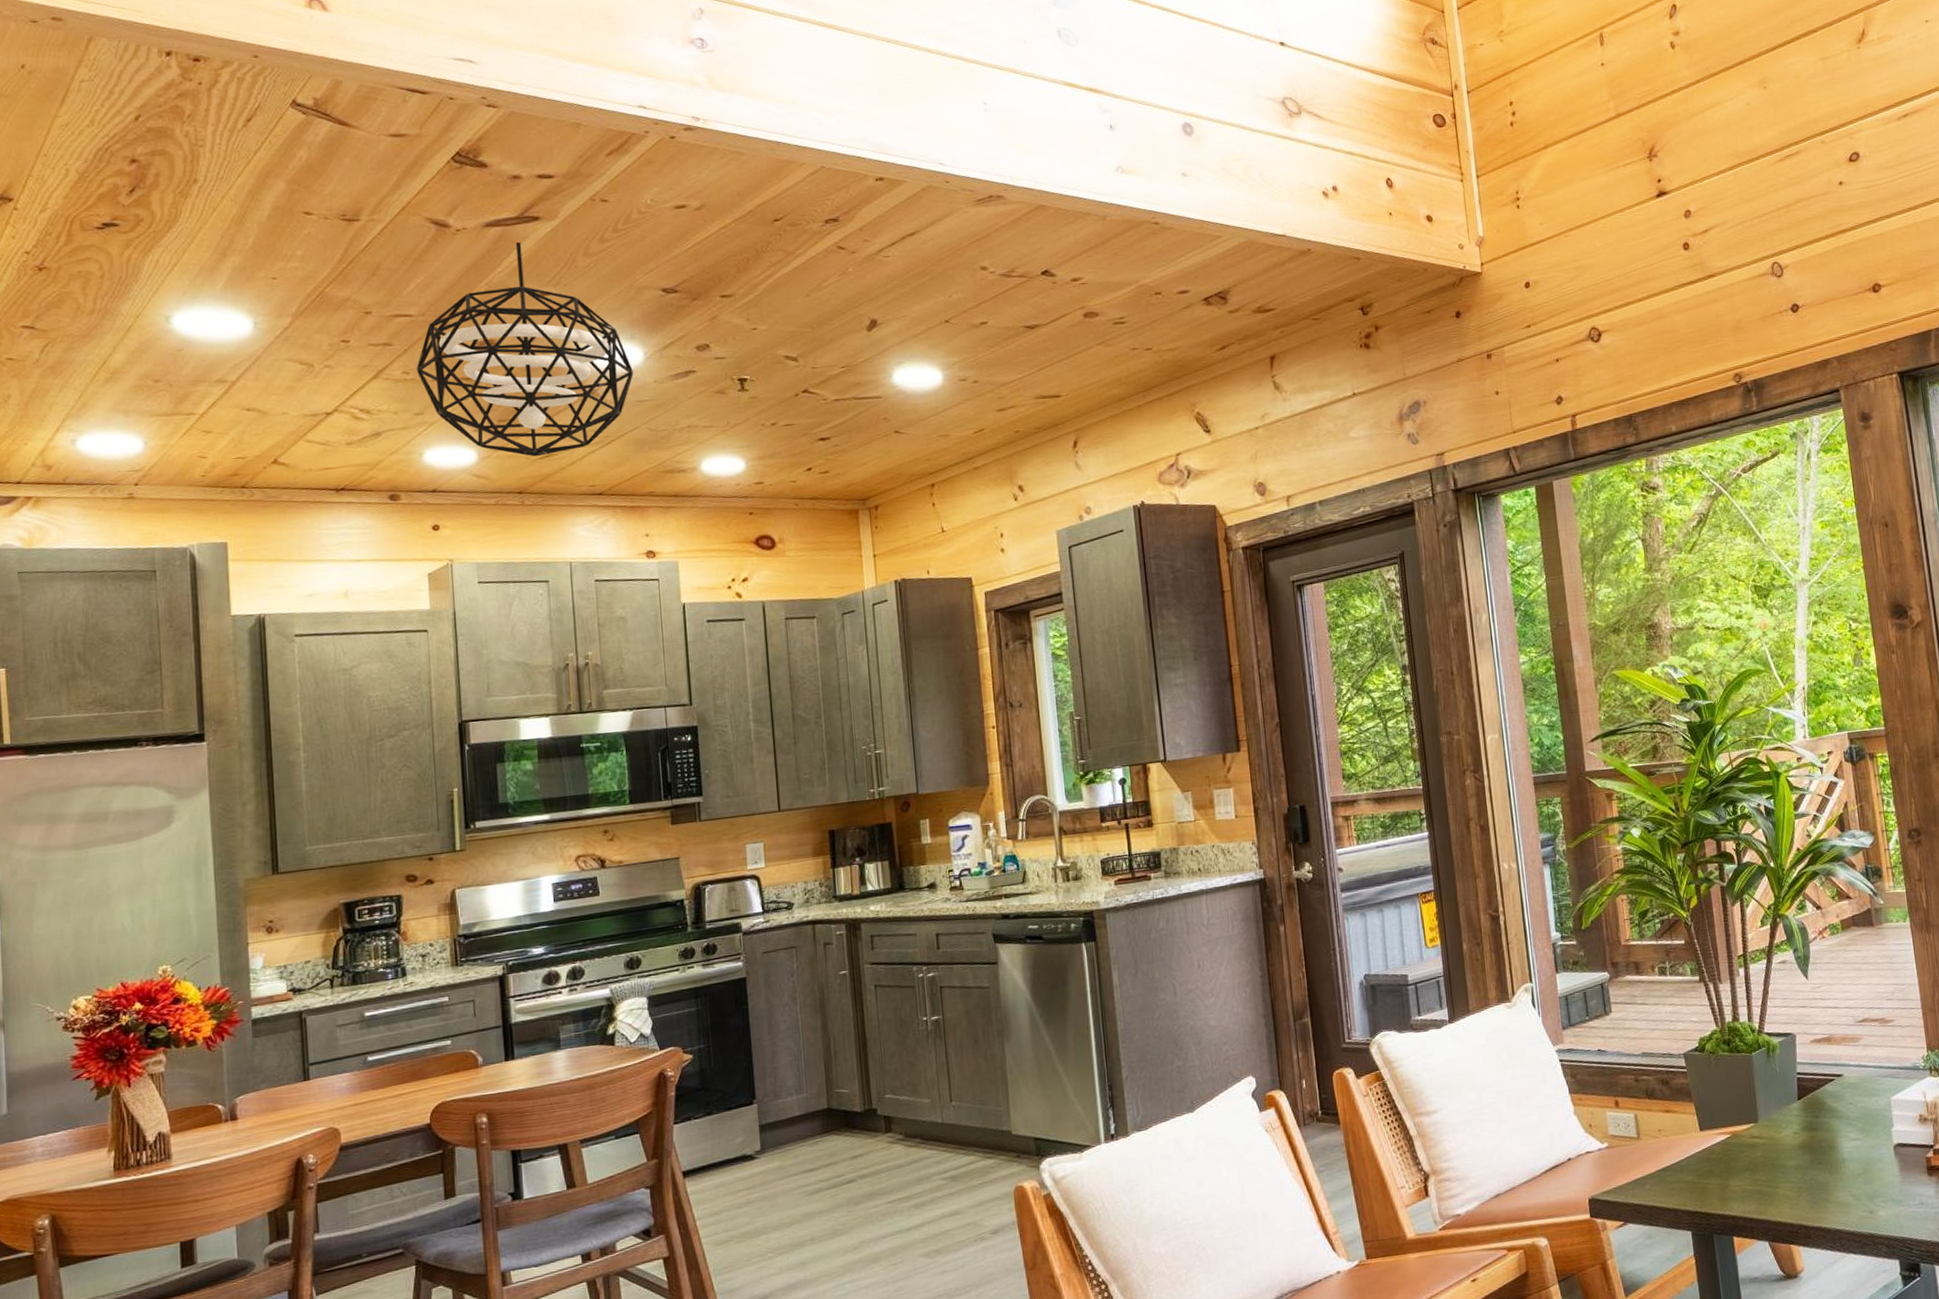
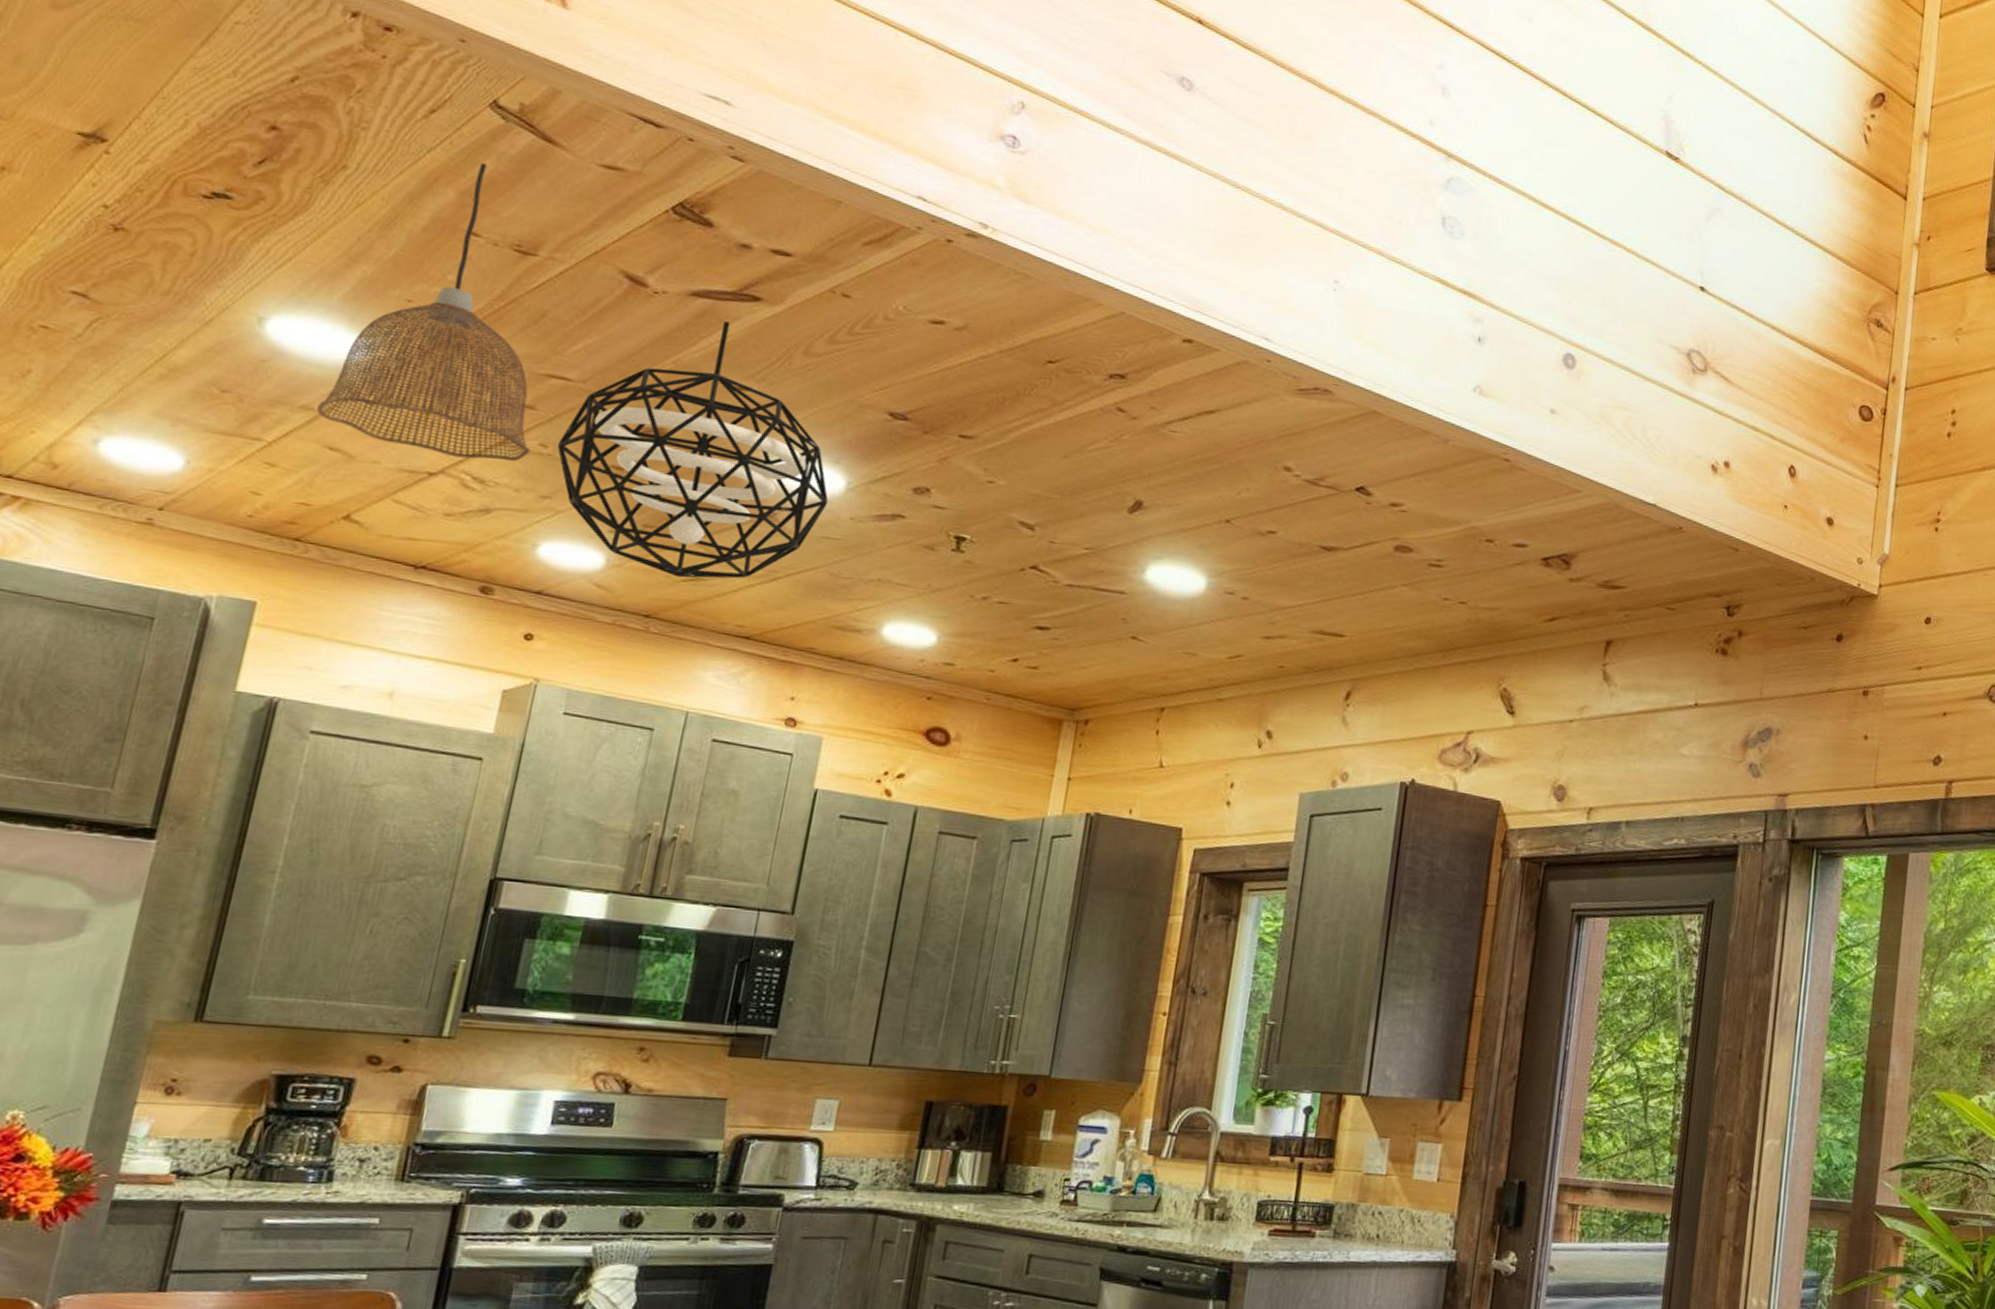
pendant lamp: none [228,153,397,397] -> present [316,163,531,461]

